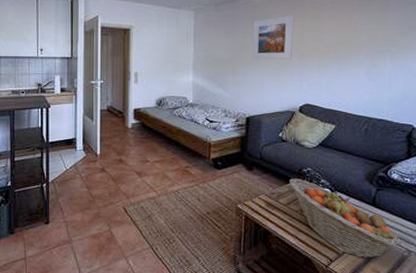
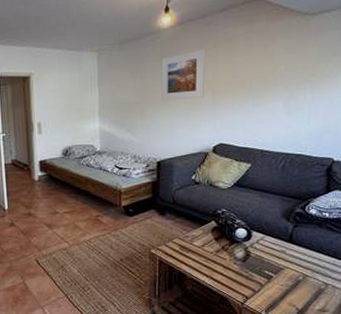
fruit basket: present [289,179,402,259] -> none [204,220,319,294]

